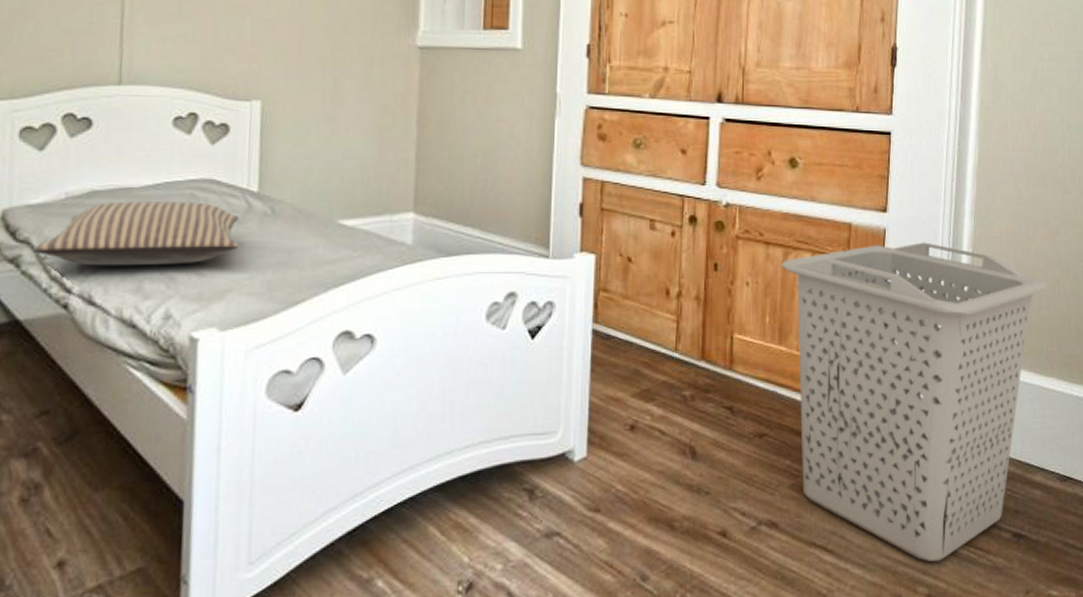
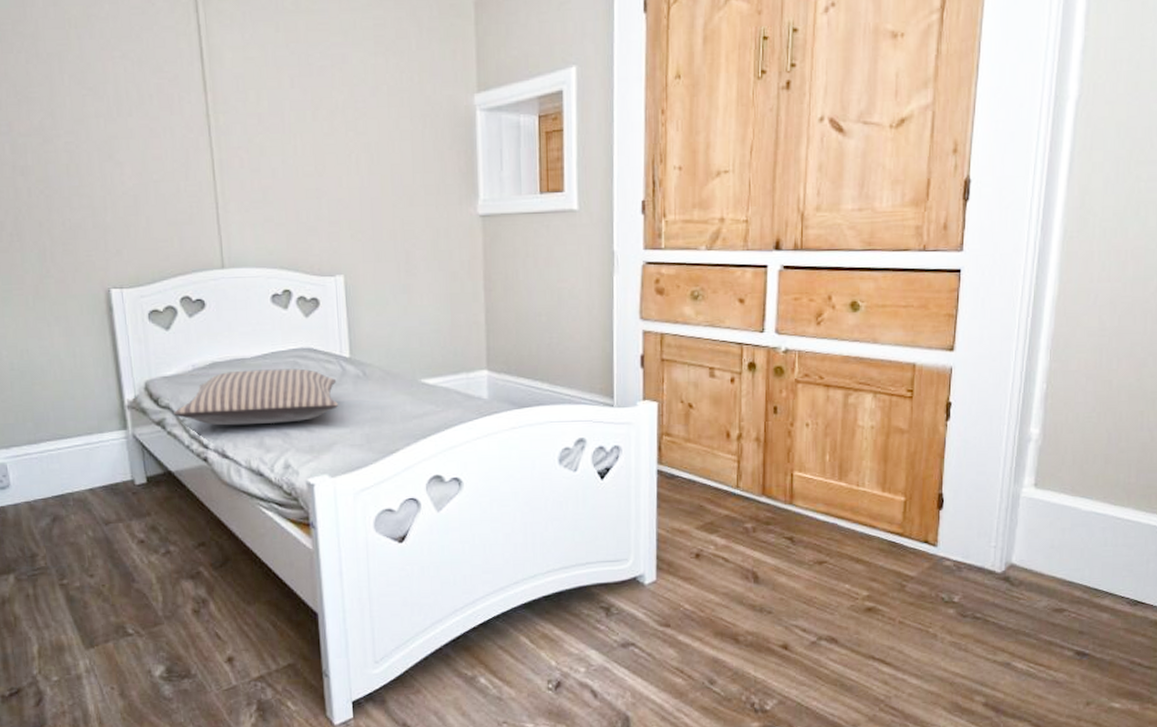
laundry basket: present [781,242,1049,562] -> none [842,379,1130,675]

